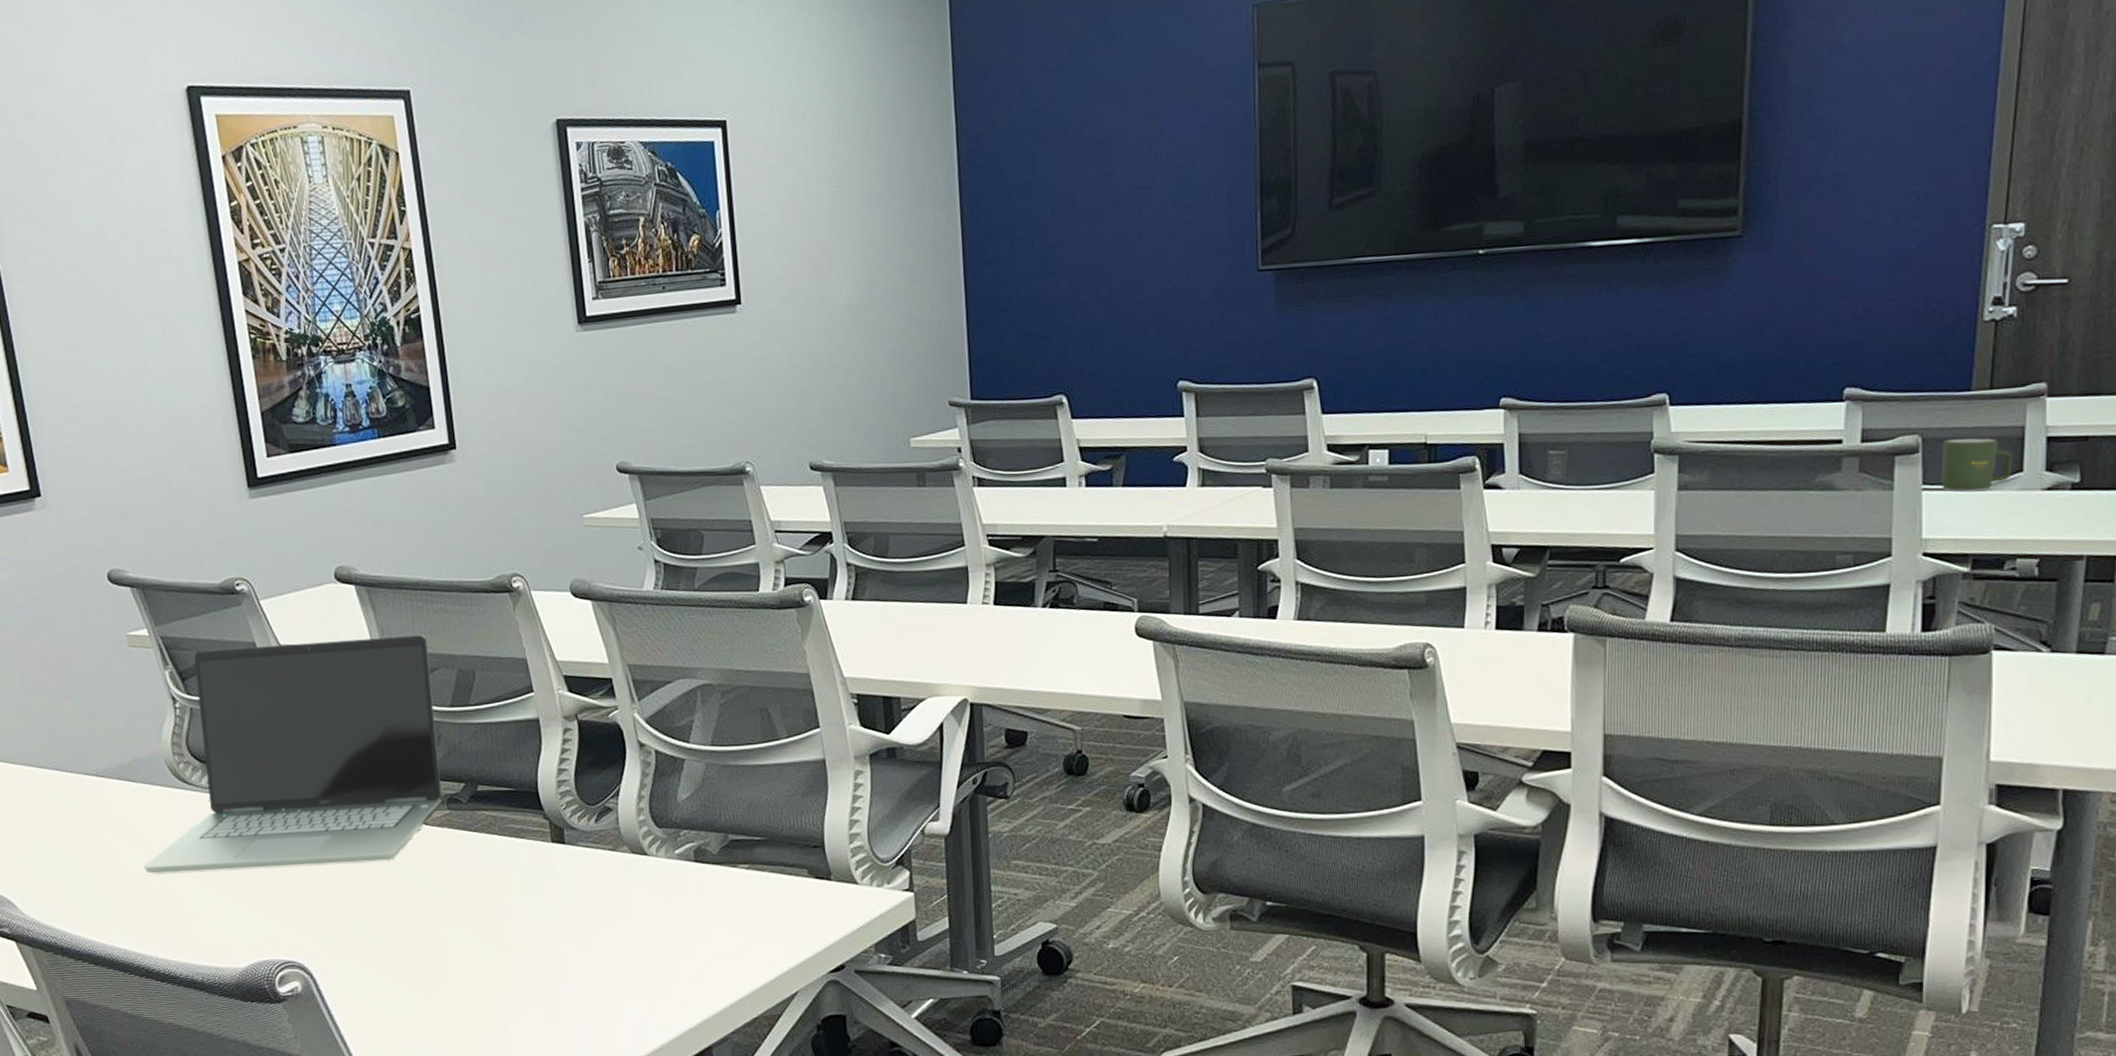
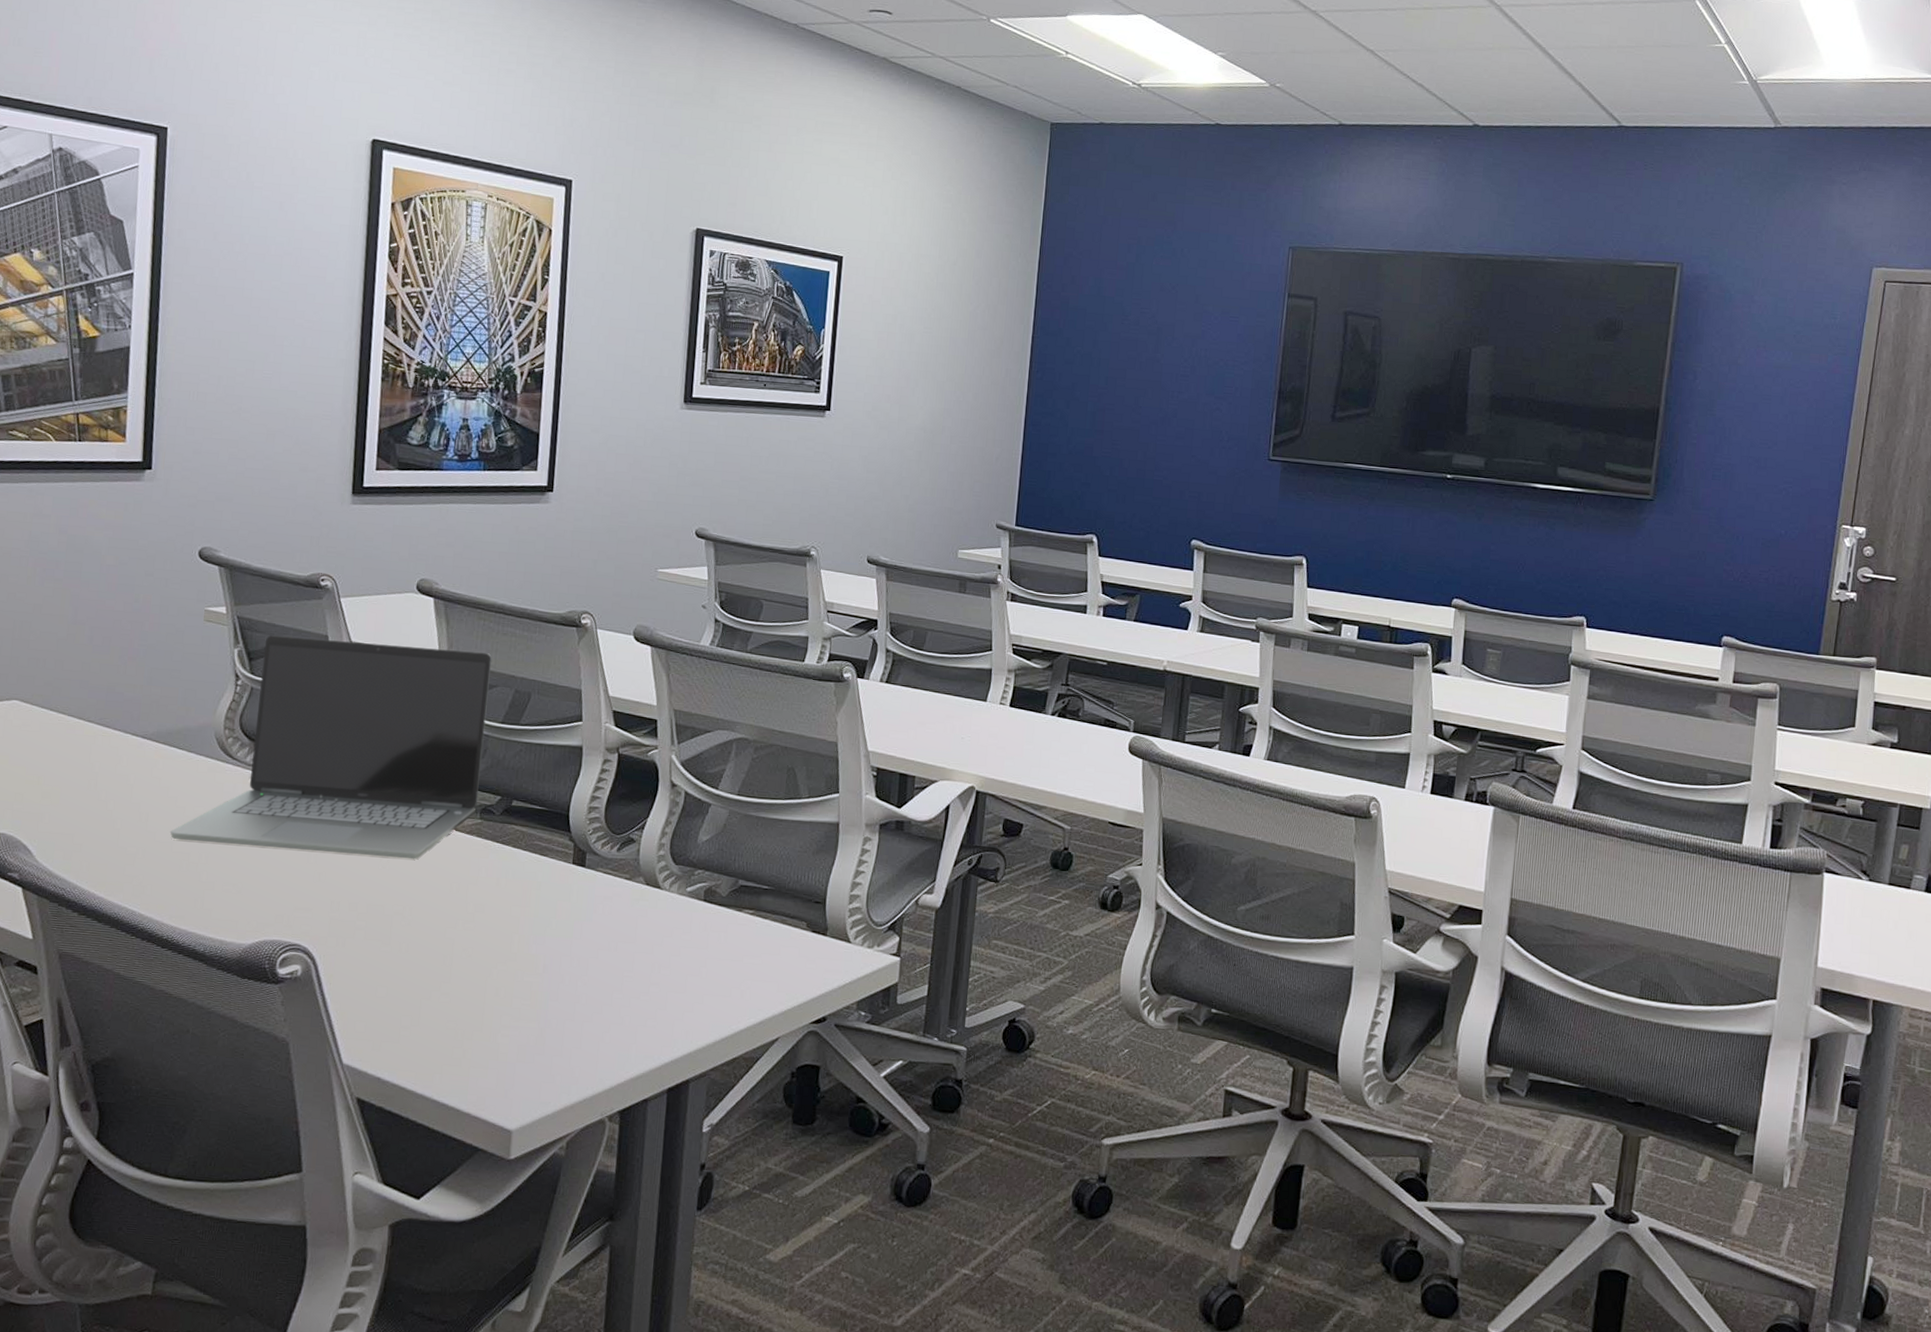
mug: present [1942,438,2013,493] -> none [1792,691,1848,739]

